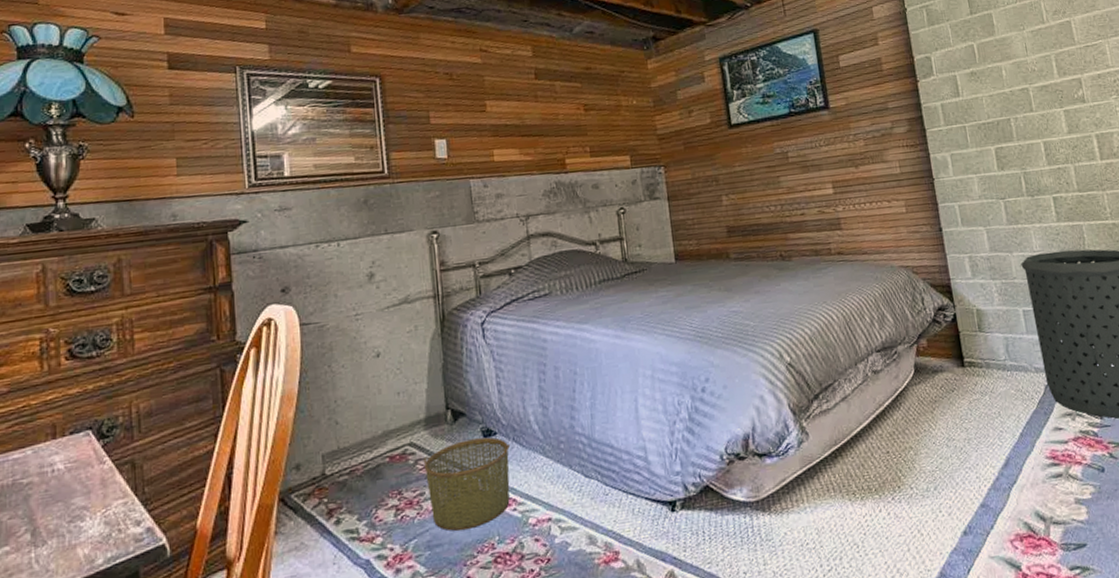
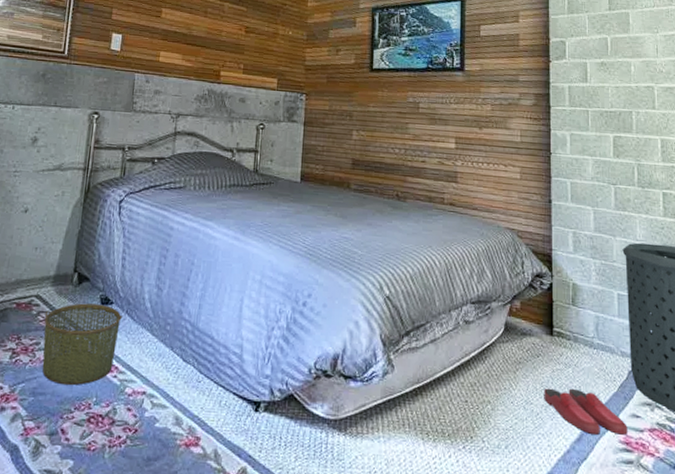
slippers: none [964,415,1053,457] -> present [544,388,628,435]

